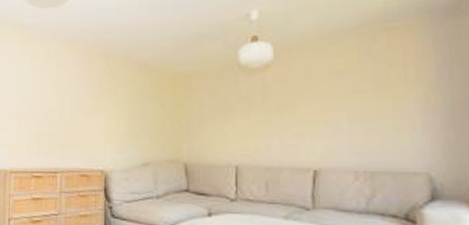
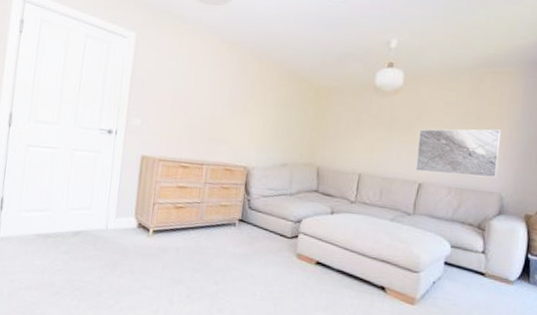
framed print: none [304,95,419,156] -> present [415,129,501,178]

